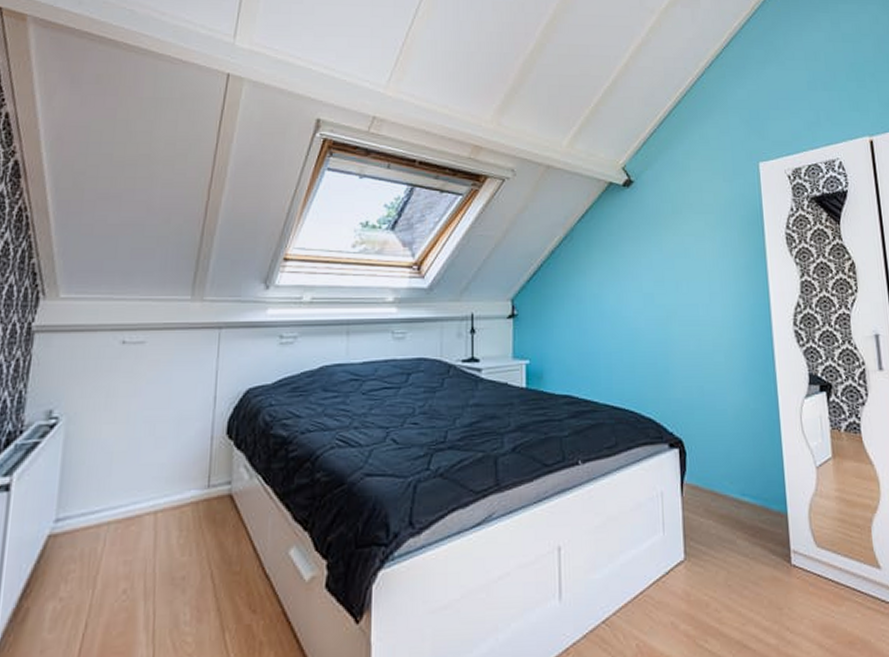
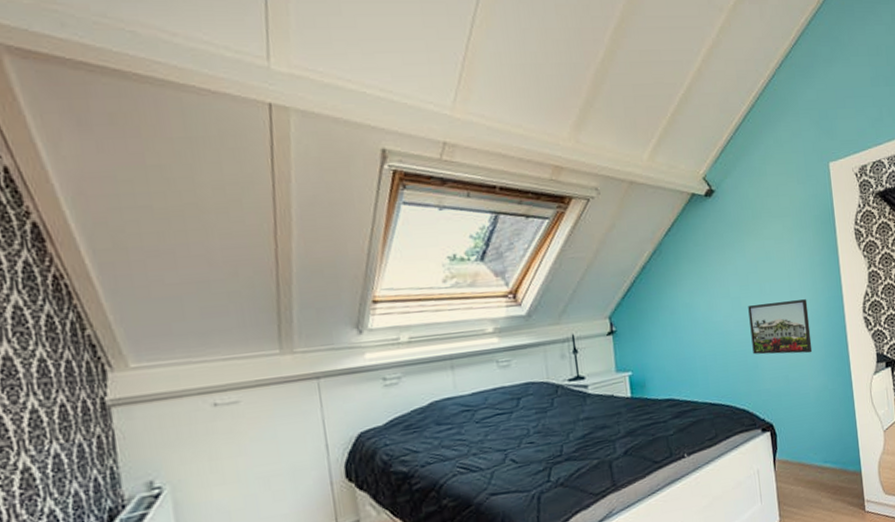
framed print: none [662,303,733,364] -> present [748,299,813,355]

